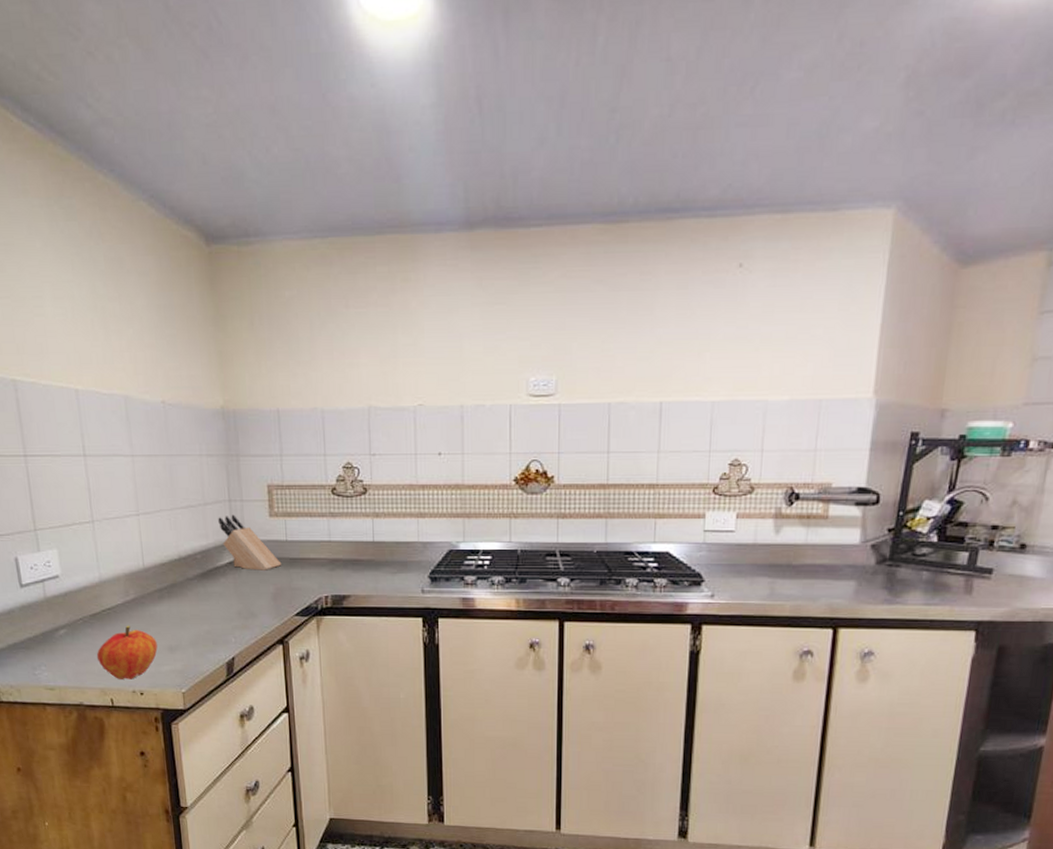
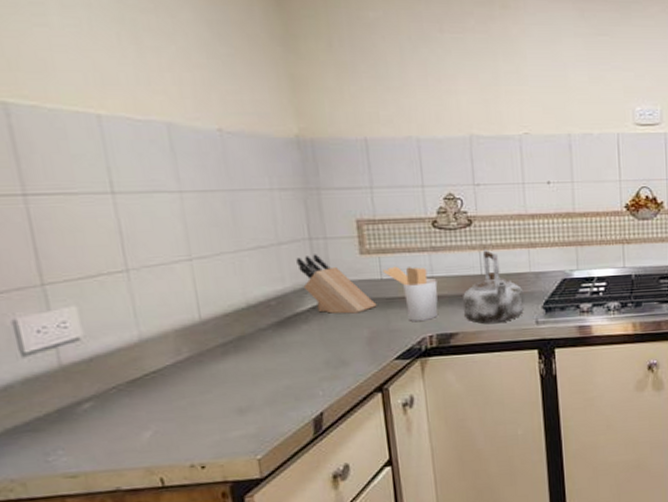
fruit: present [96,625,158,680] -> none [137,389,223,454]
utensil holder: none [288,529,334,581] -> present [383,266,439,321]
kettle: none [355,517,412,590] -> present [462,249,525,325]

